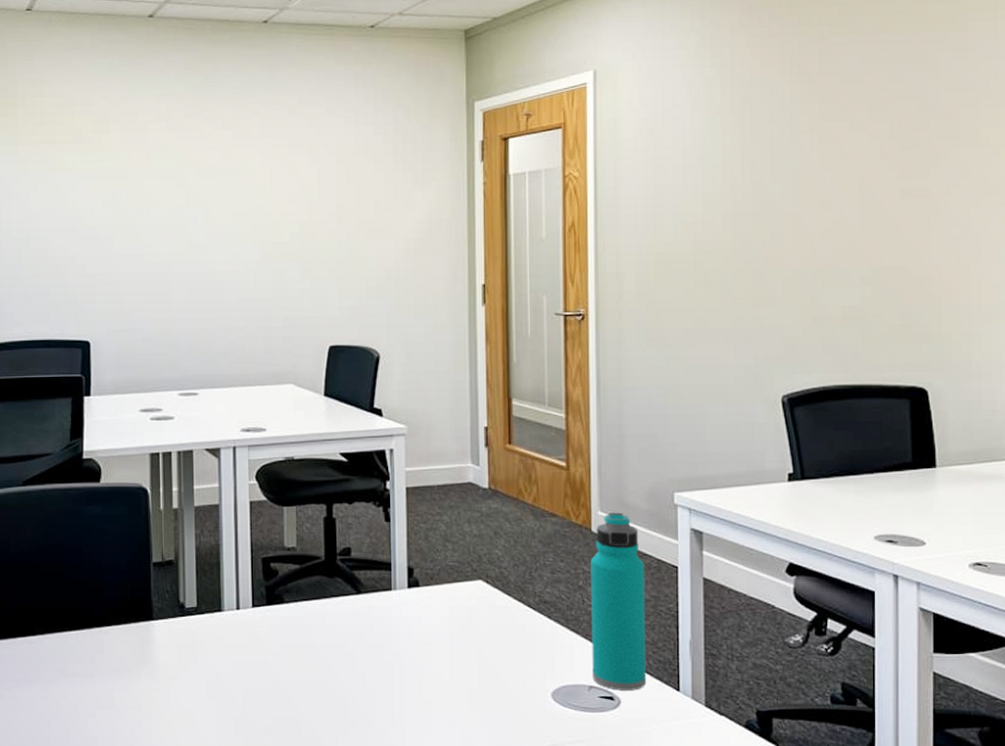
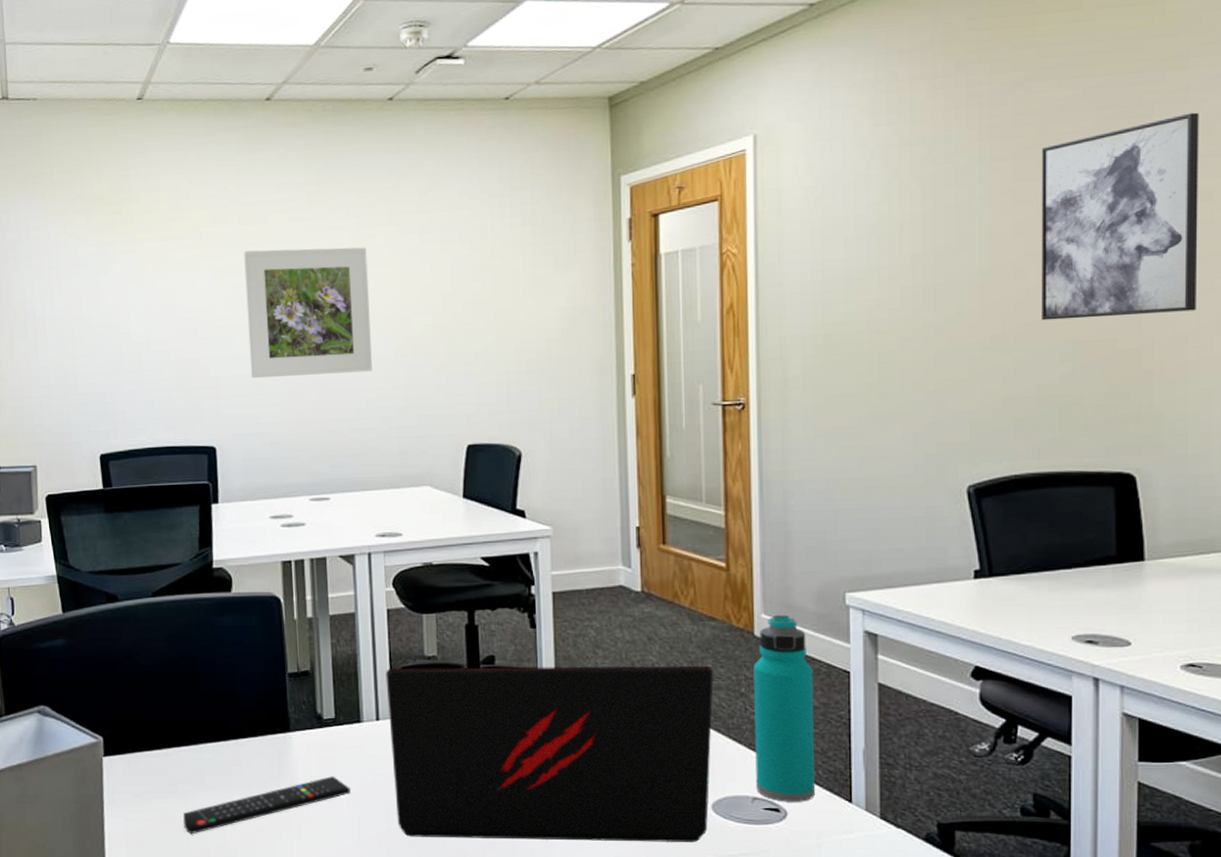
remote control: none [44,664,210,721] -> present [182,776,351,833]
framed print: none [123,156,242,278] -> present [244,247,372,379]
laptop: none [247,558,554,729] -> present [385,665,713,842]
wall art: none [843,69,978,247] -> present [1041,112,1199,321]

